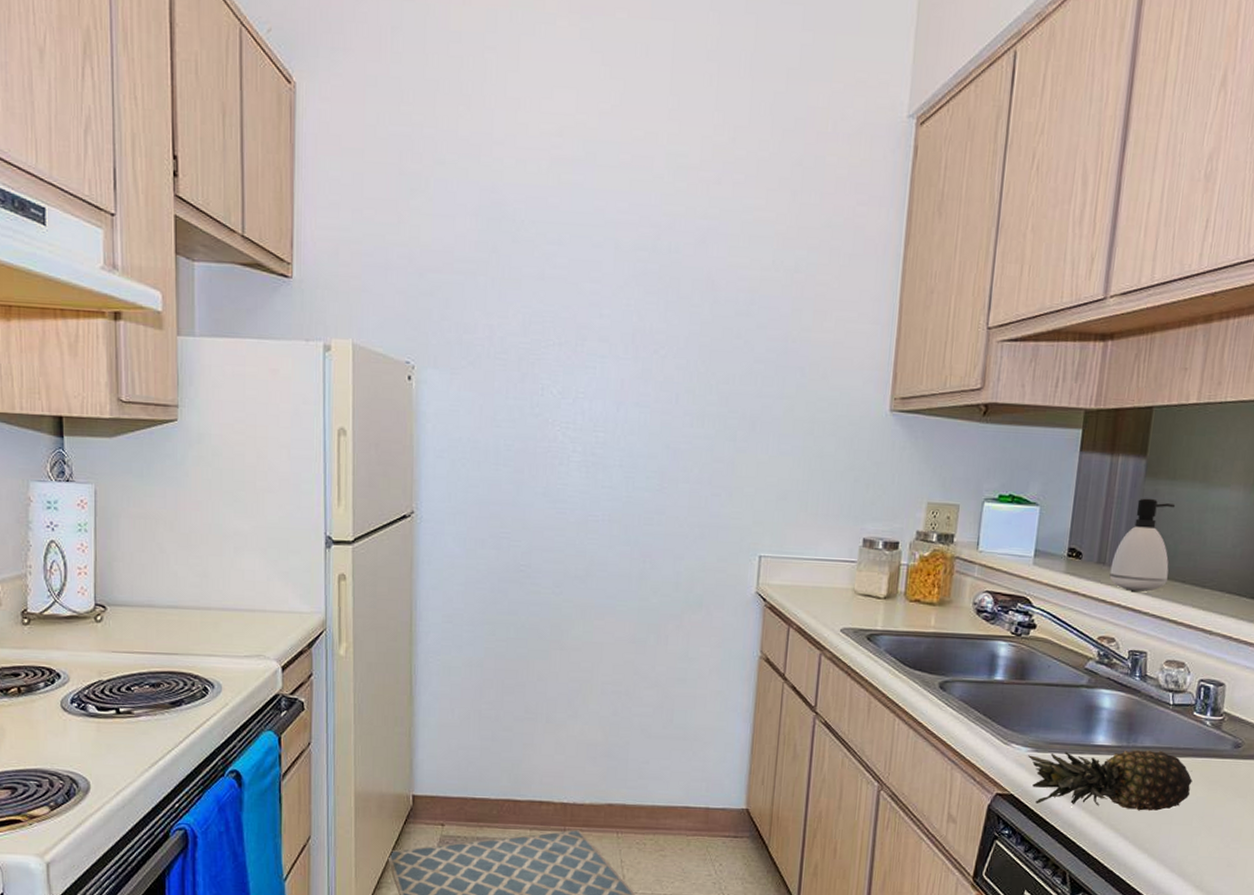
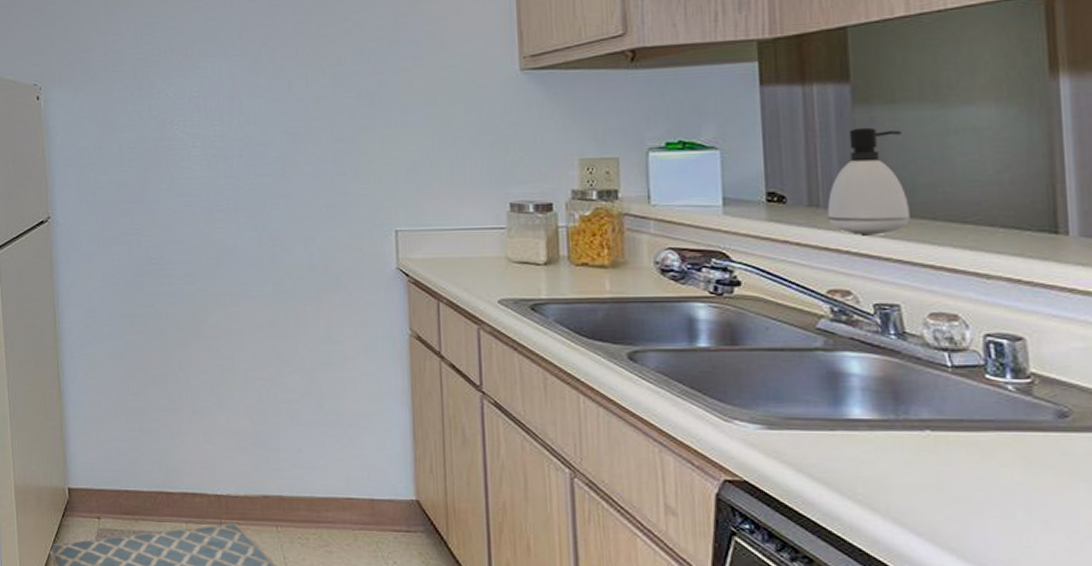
fruit: present [1027,749,1193,811] -> none [757,423,1004,501]

